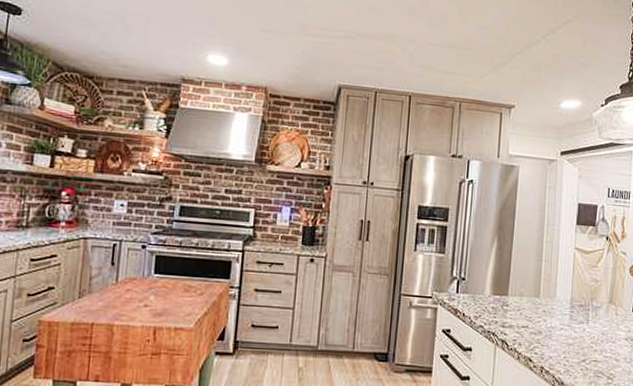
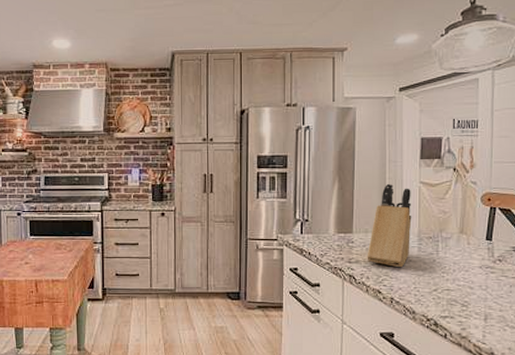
knife block: none [520,246,567,336] -> present [367,183,412,268]

